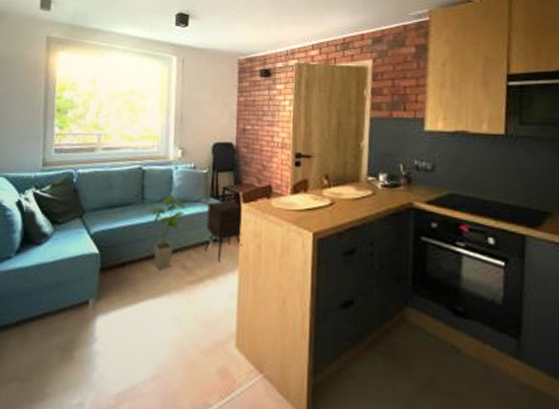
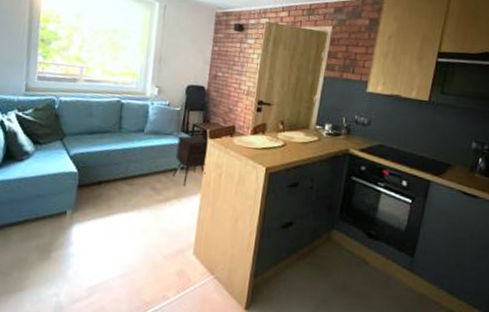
house plant: present [148,195,185,270] -> none [124,127,158,190]

